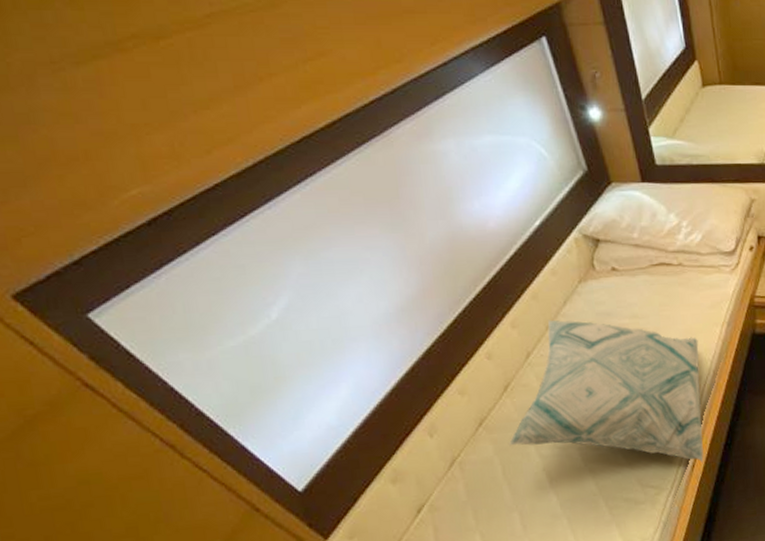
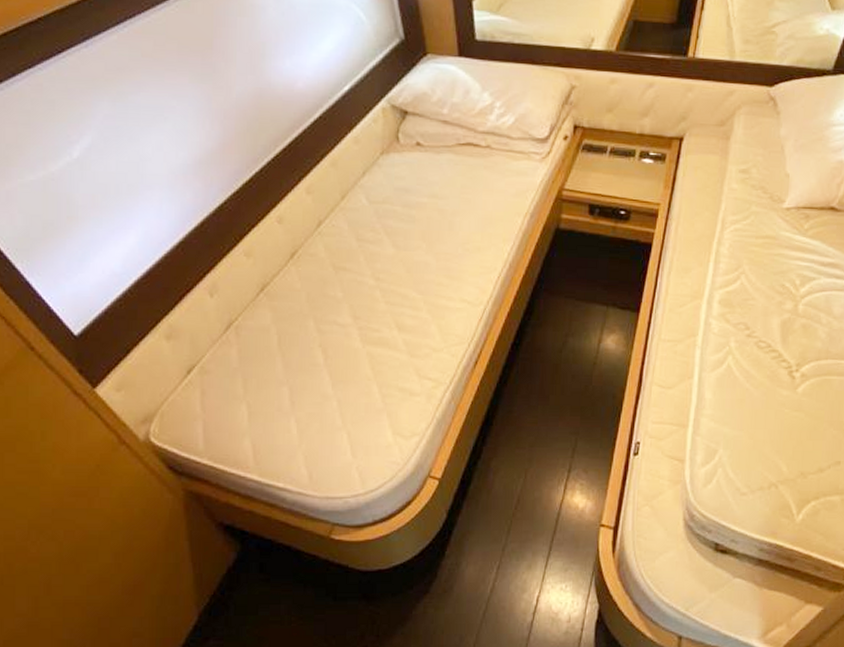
decorative pillow: present [509,320,704,463] -> none [288,189,498,361]

